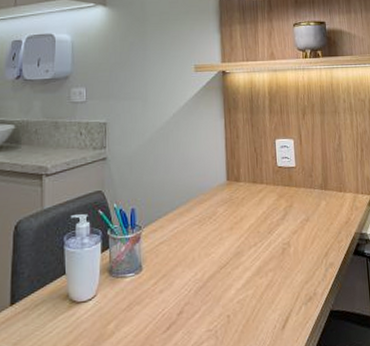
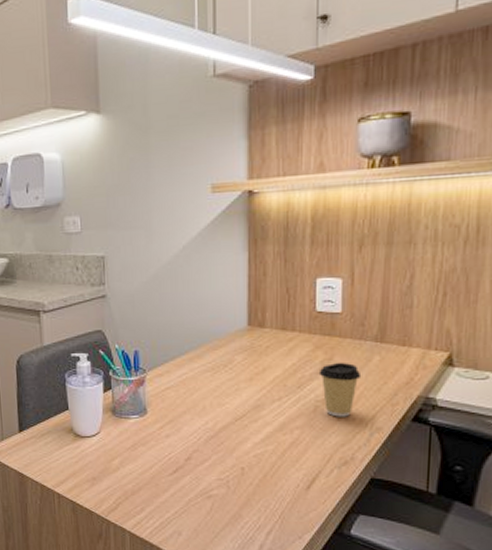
coffee cup: none [283,208,315,257] -> present [318,362,362,417]

